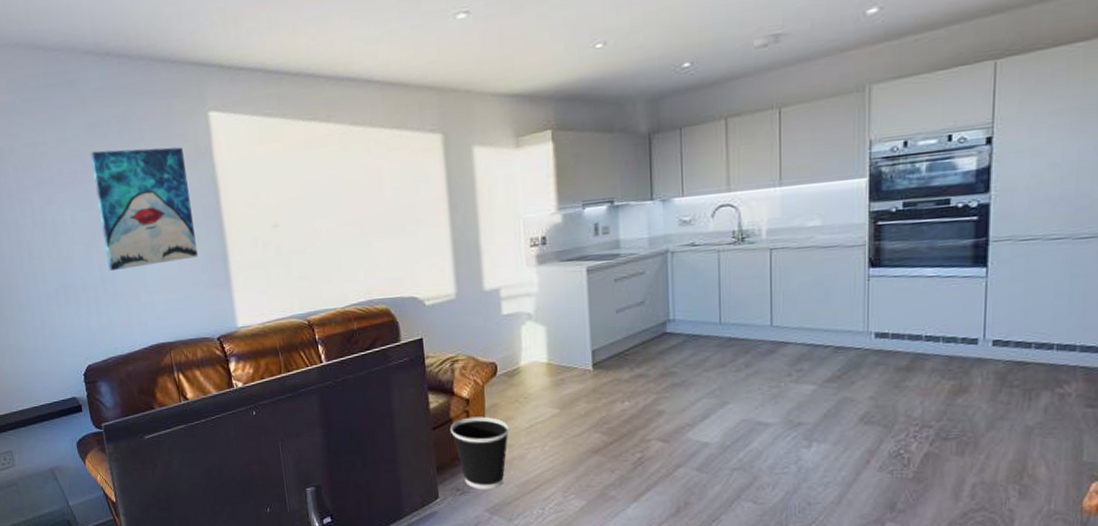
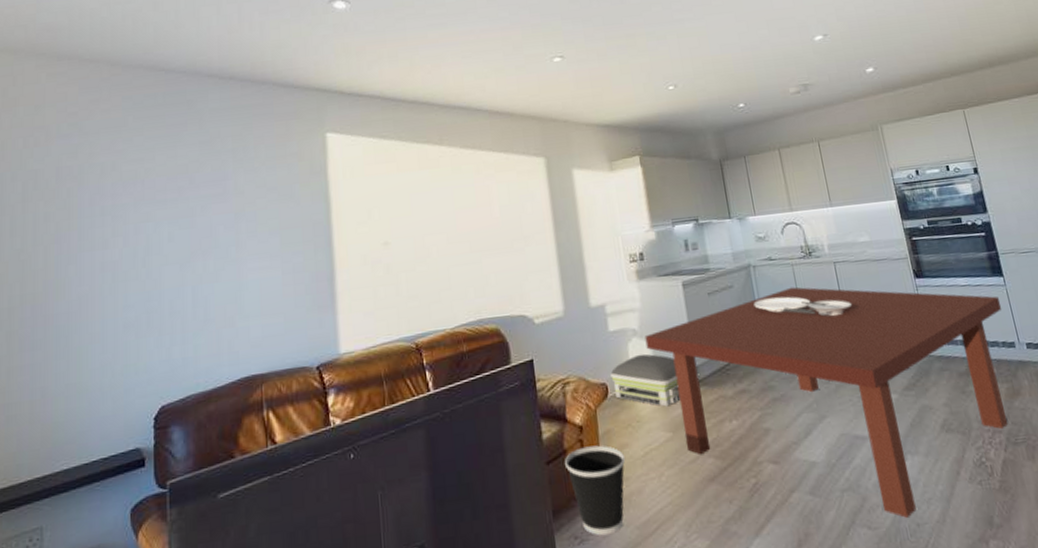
wall art: present [90,147,198,272] -> none [200,165,303,294]
air purifier: none [500,337,572,386] -> present [610,353,681,407]
dining table: none [540,274,974,497] -> present [644,287,1008,518]

